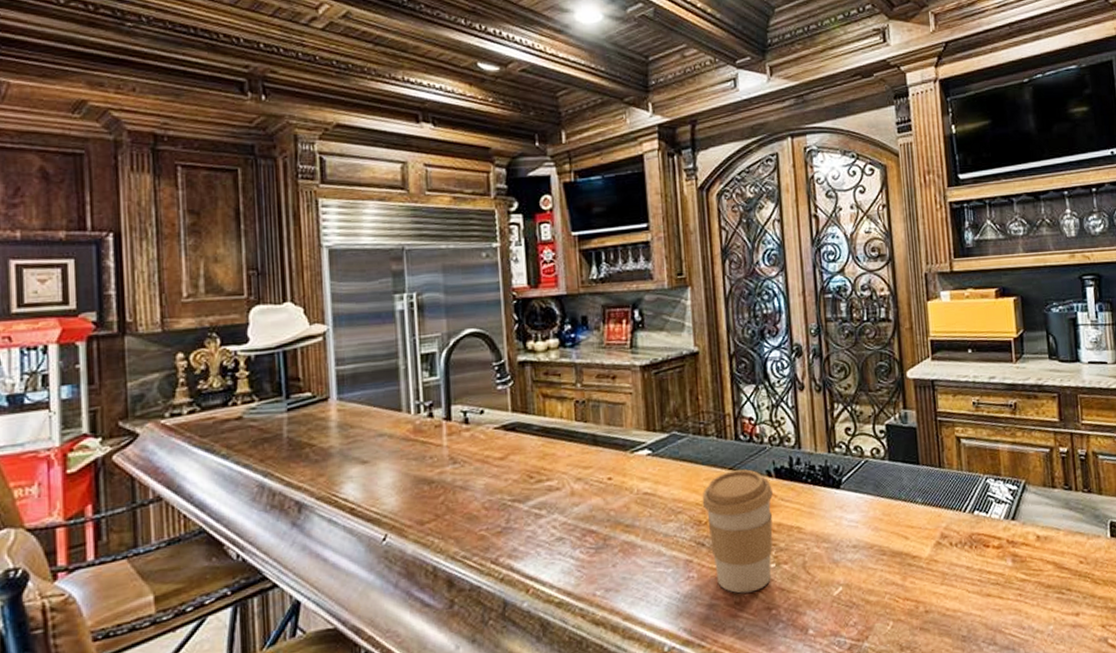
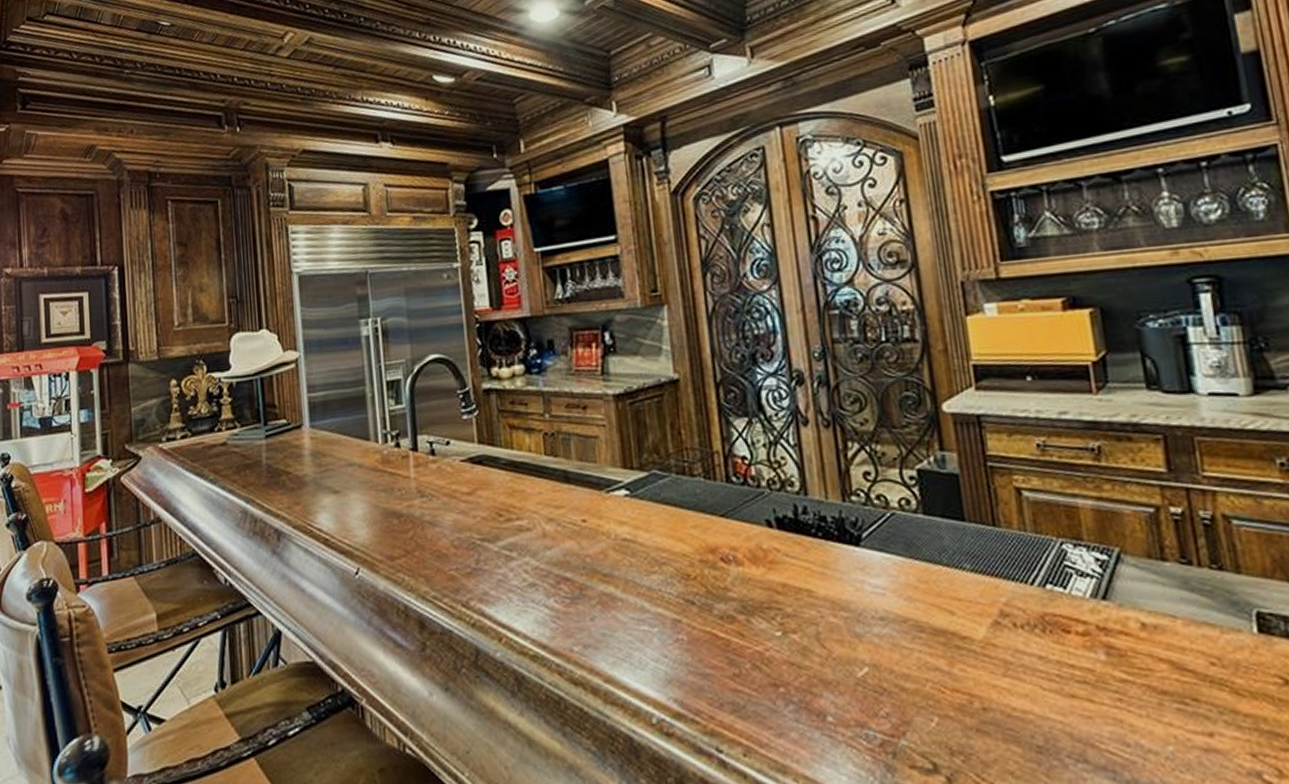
coffee cup: present [702,469,773,594] -> none [689,517,778,664]

